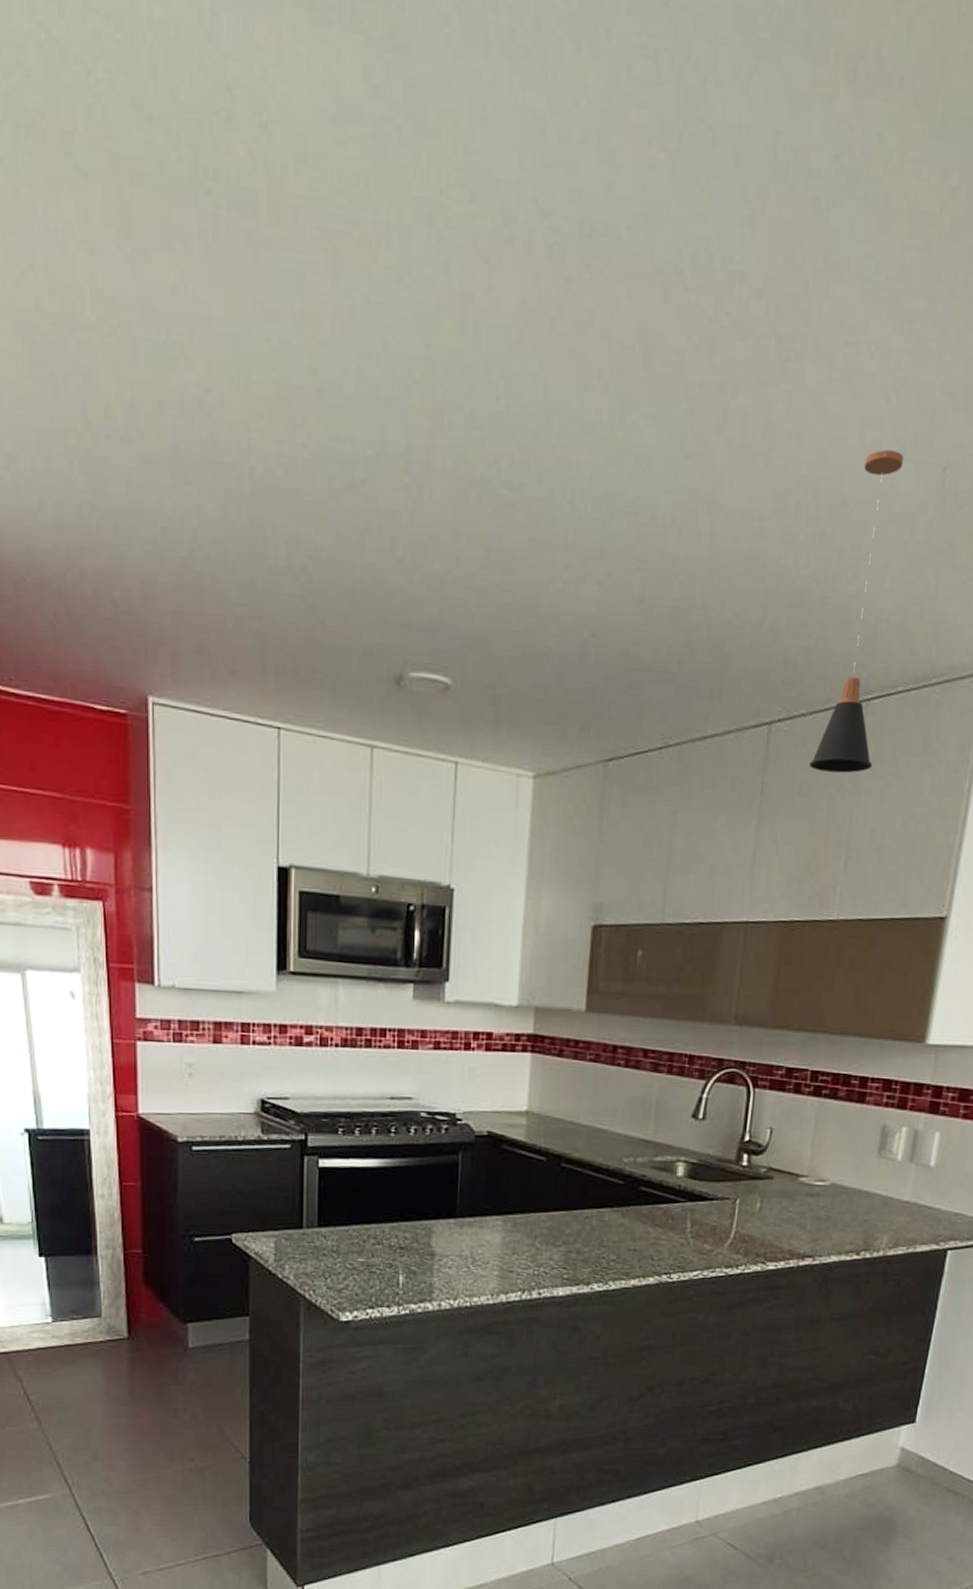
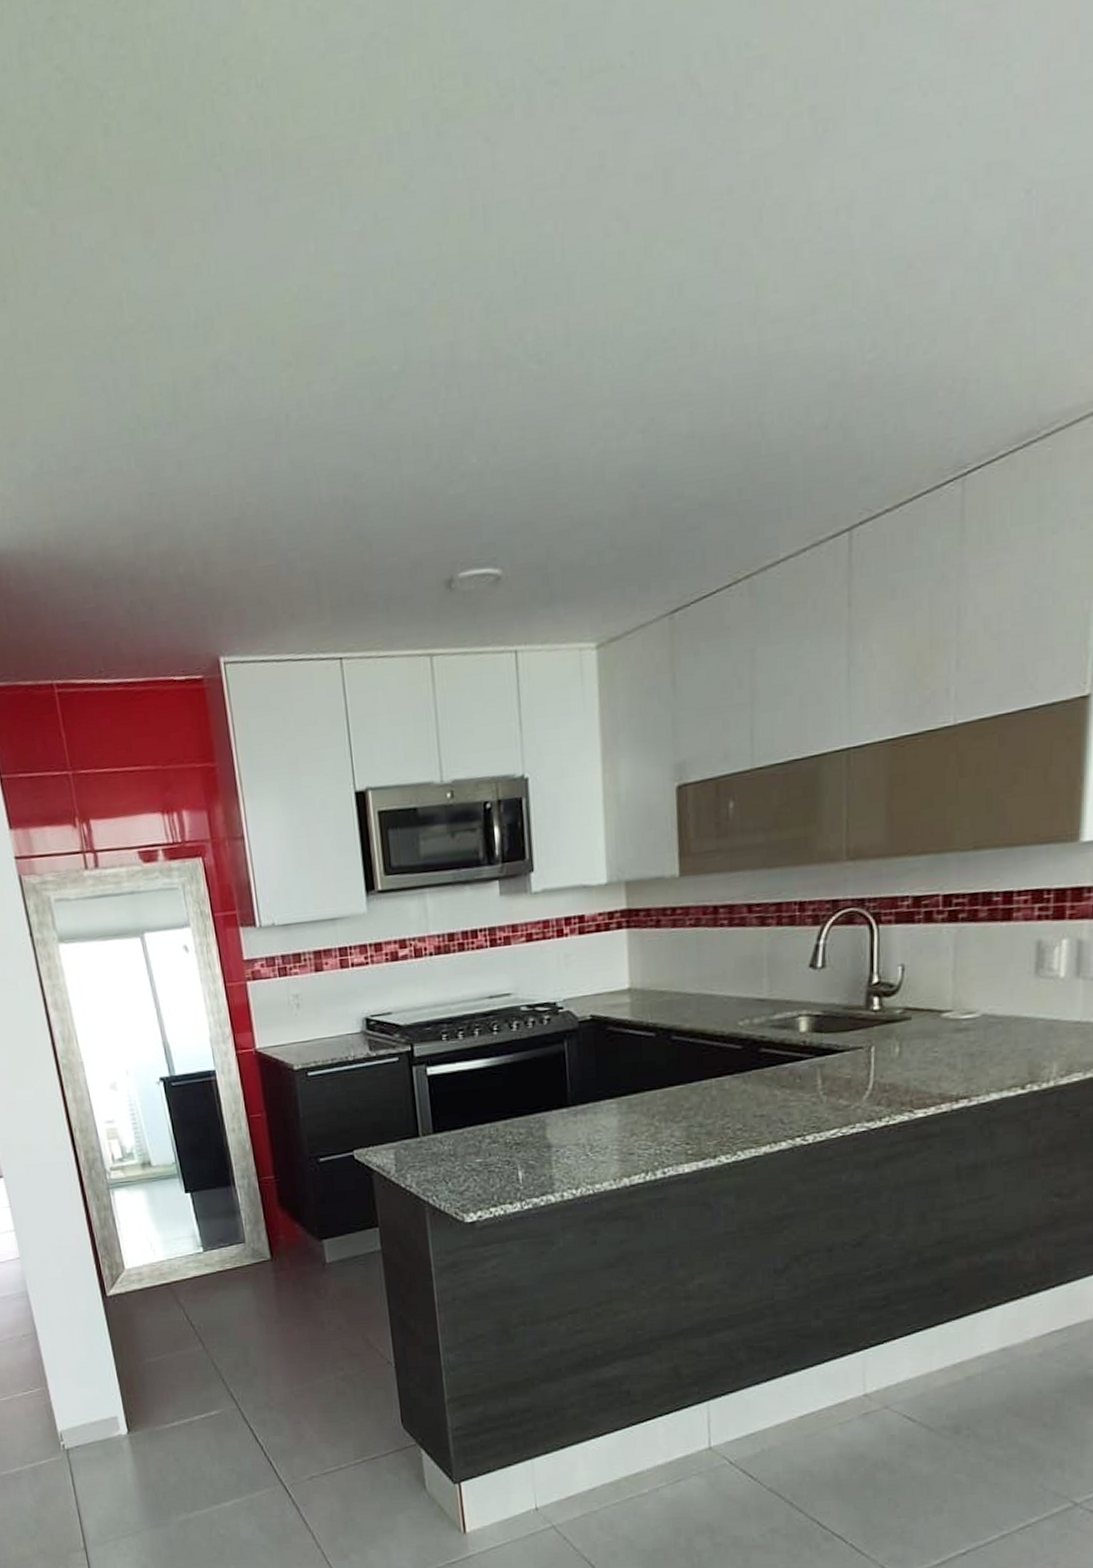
pendant lamp: present [810,449,903,773] -> none [902,189,977,567]

